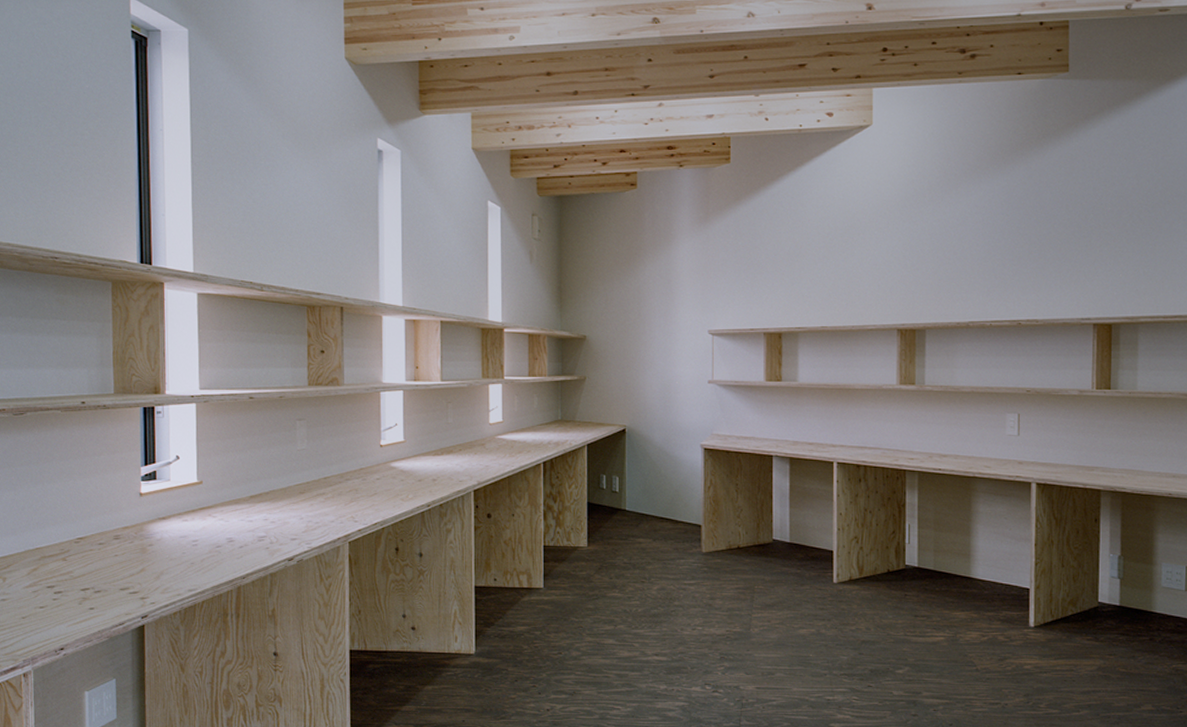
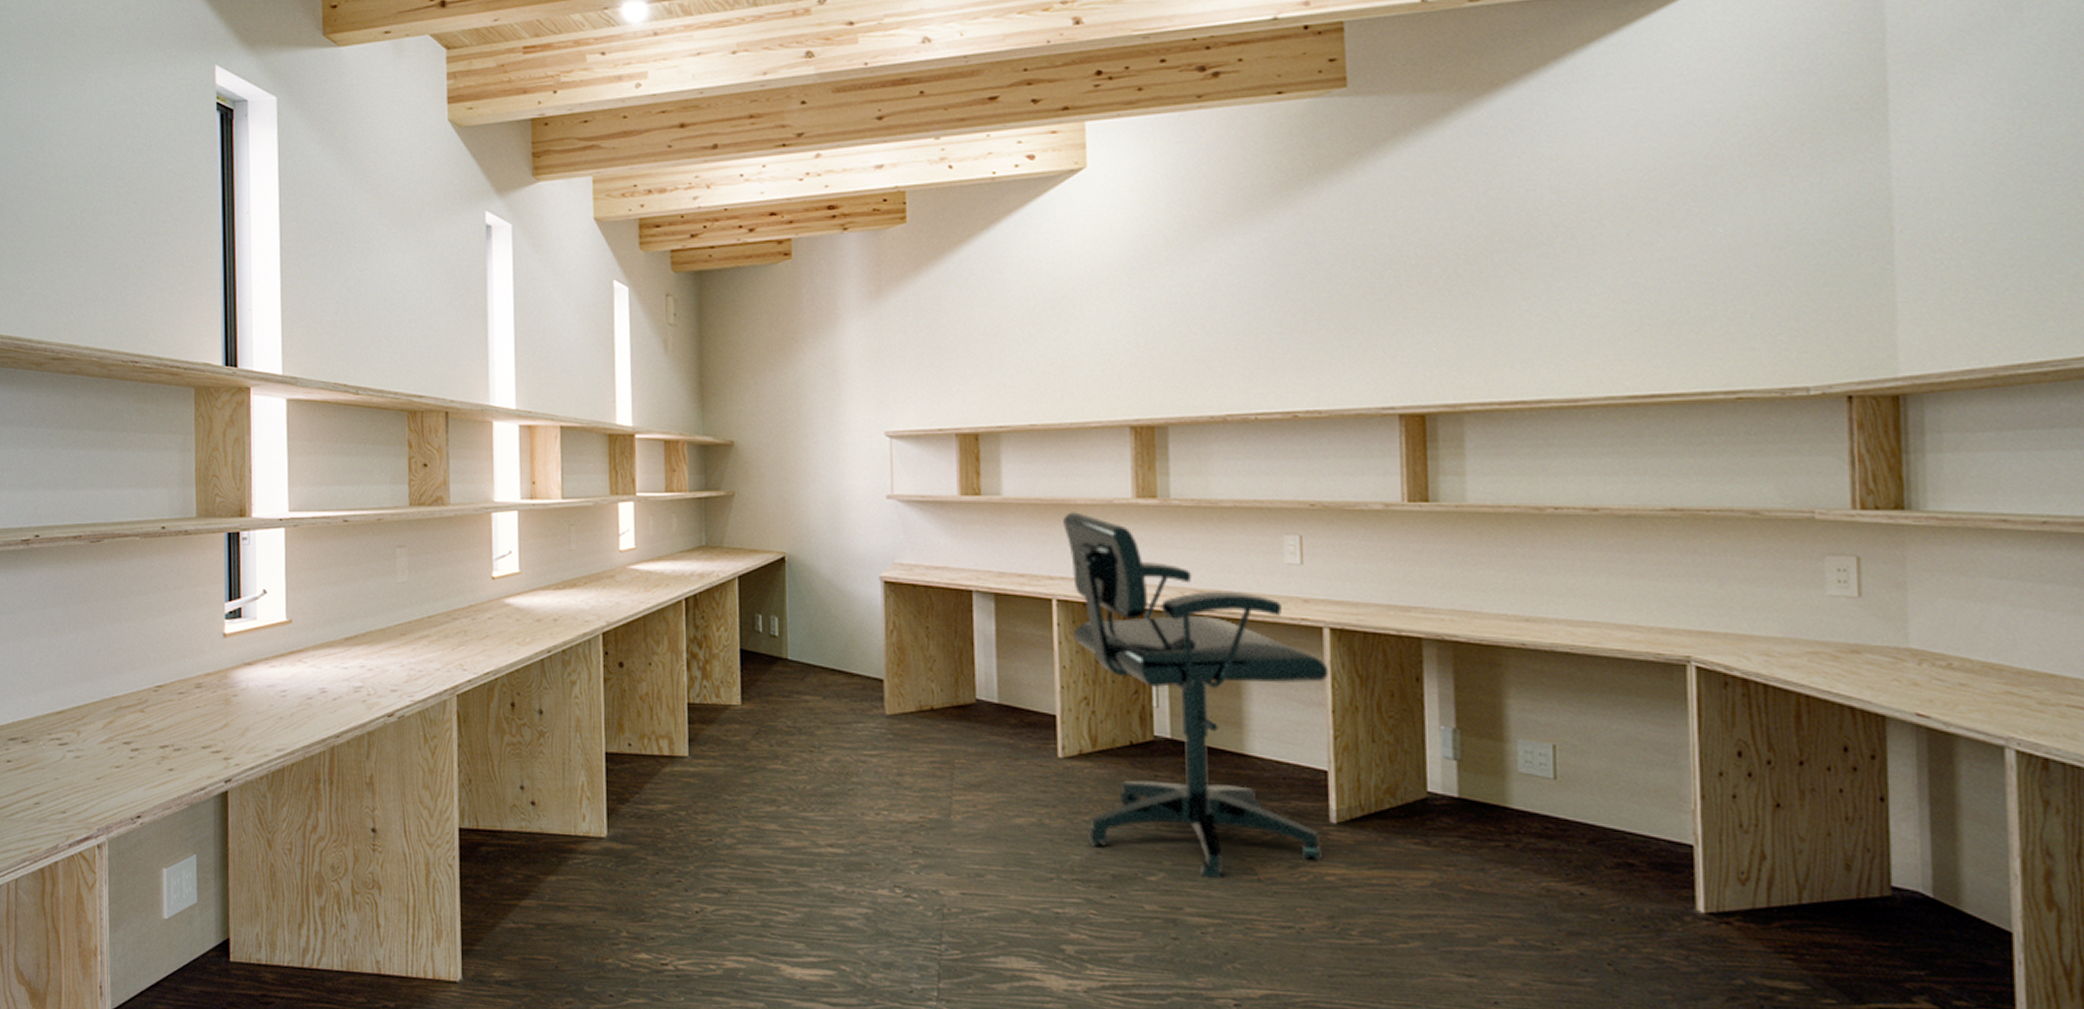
office chair: none [844,395,1034,670] -> present [1063,512,1329,879]

